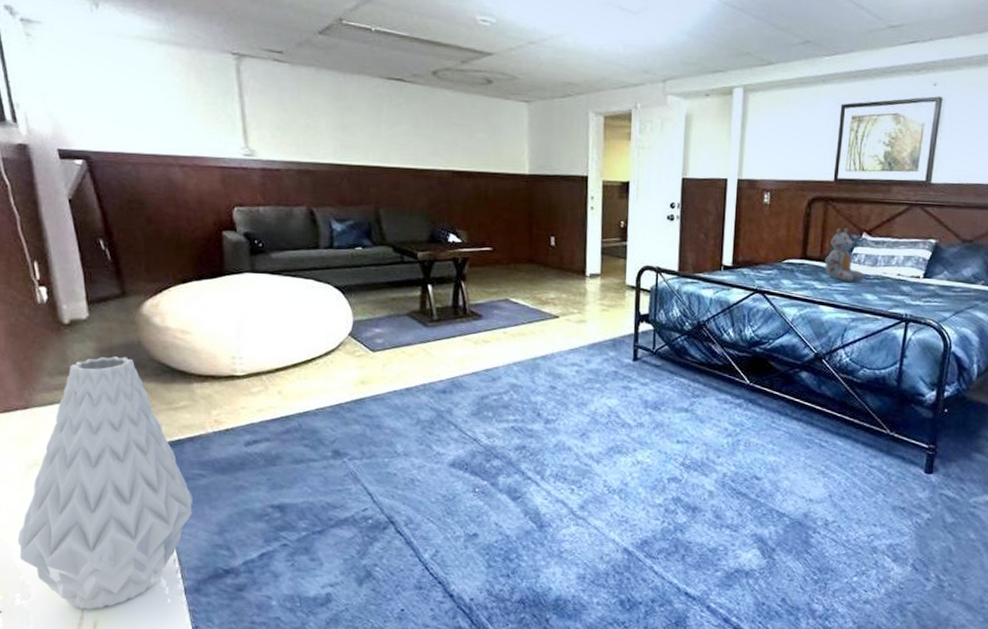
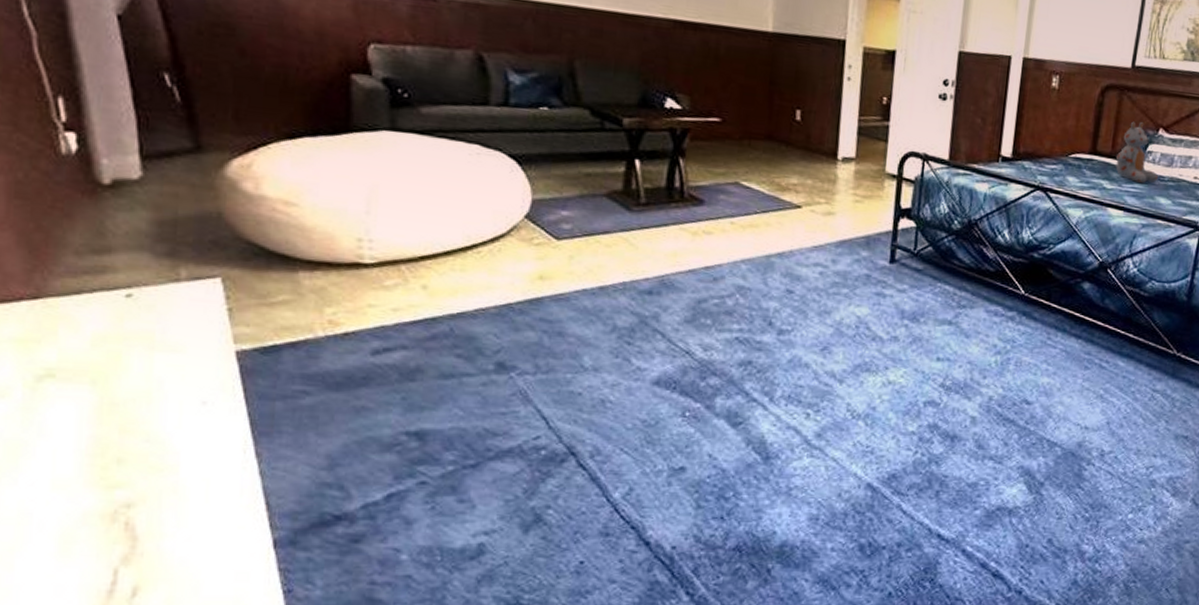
vase: present [17,356,194,610] -> none [14,231,293,572]

